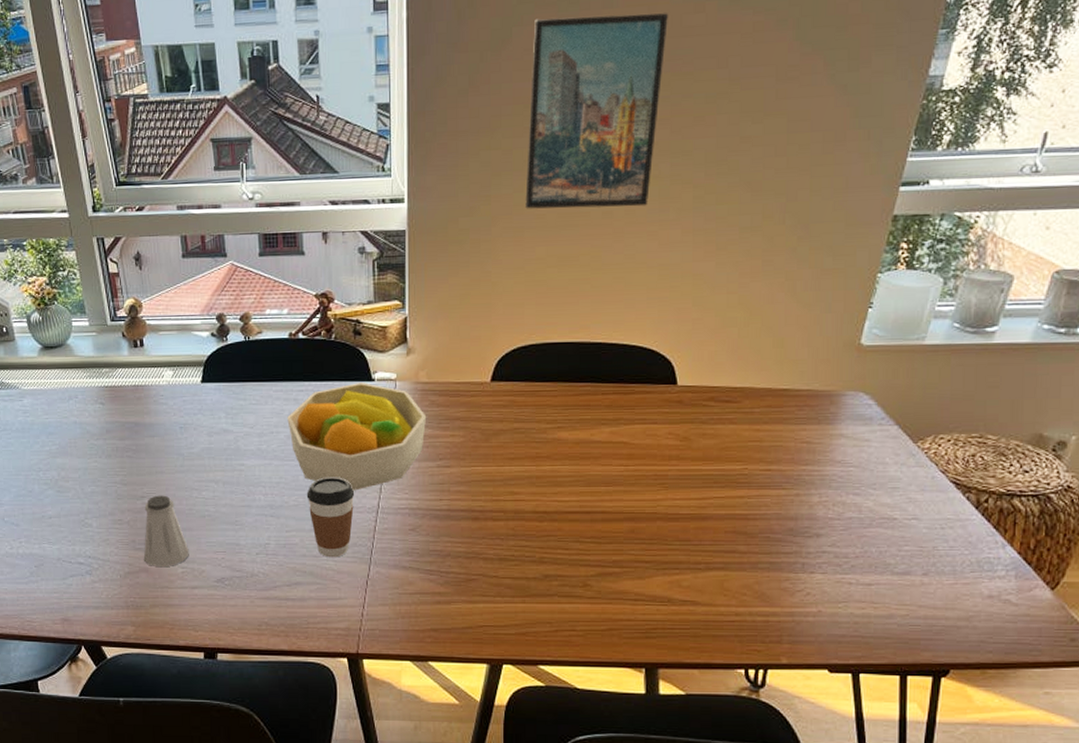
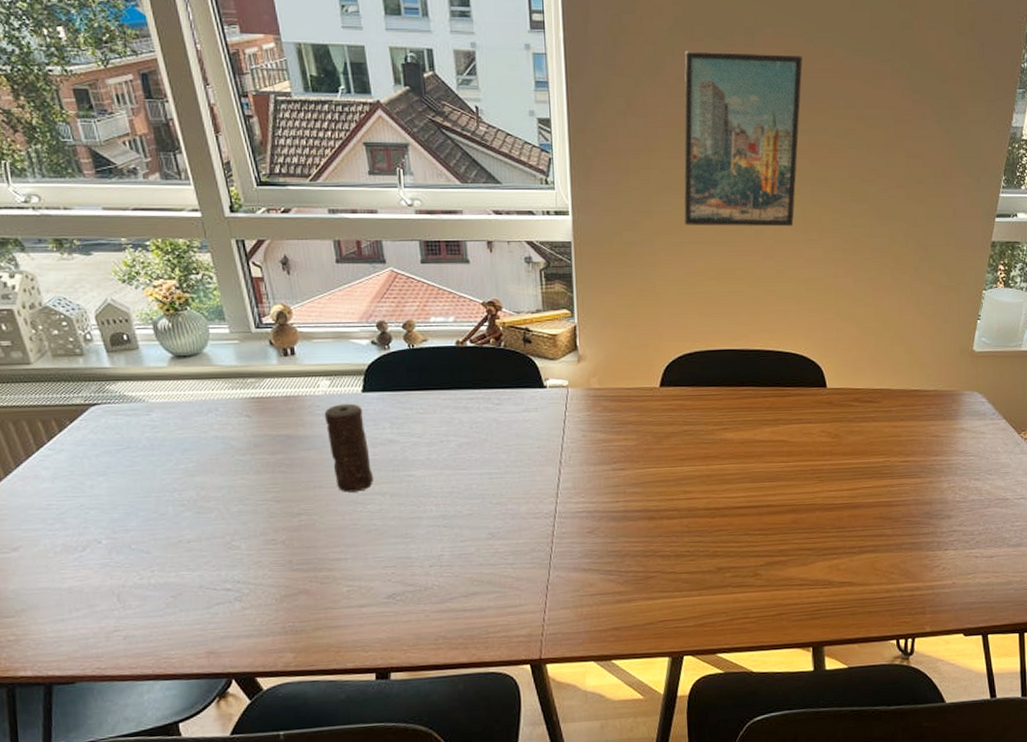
saltshaker: present [144,495,189,568] -> none [301,511,355,588]
candle: none [167,393,208,479] -> present [324,403,373,493]
fruit bowl: present [287,382,427,491] -> none [457,389,600,497]
coffee cup: present [306,477,355,558] -> none [481,484,531,565]

